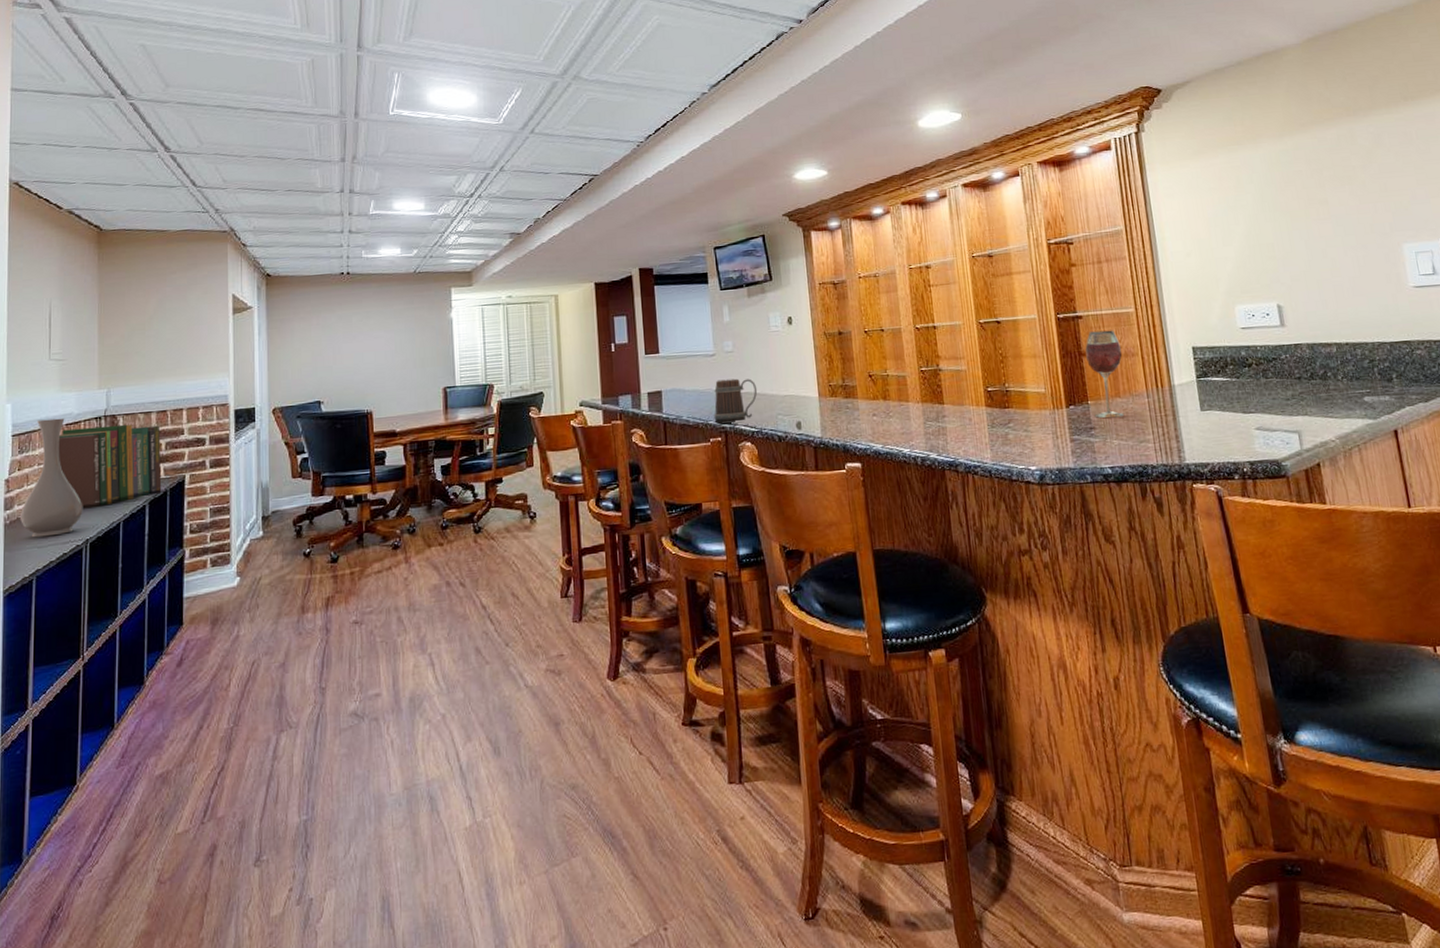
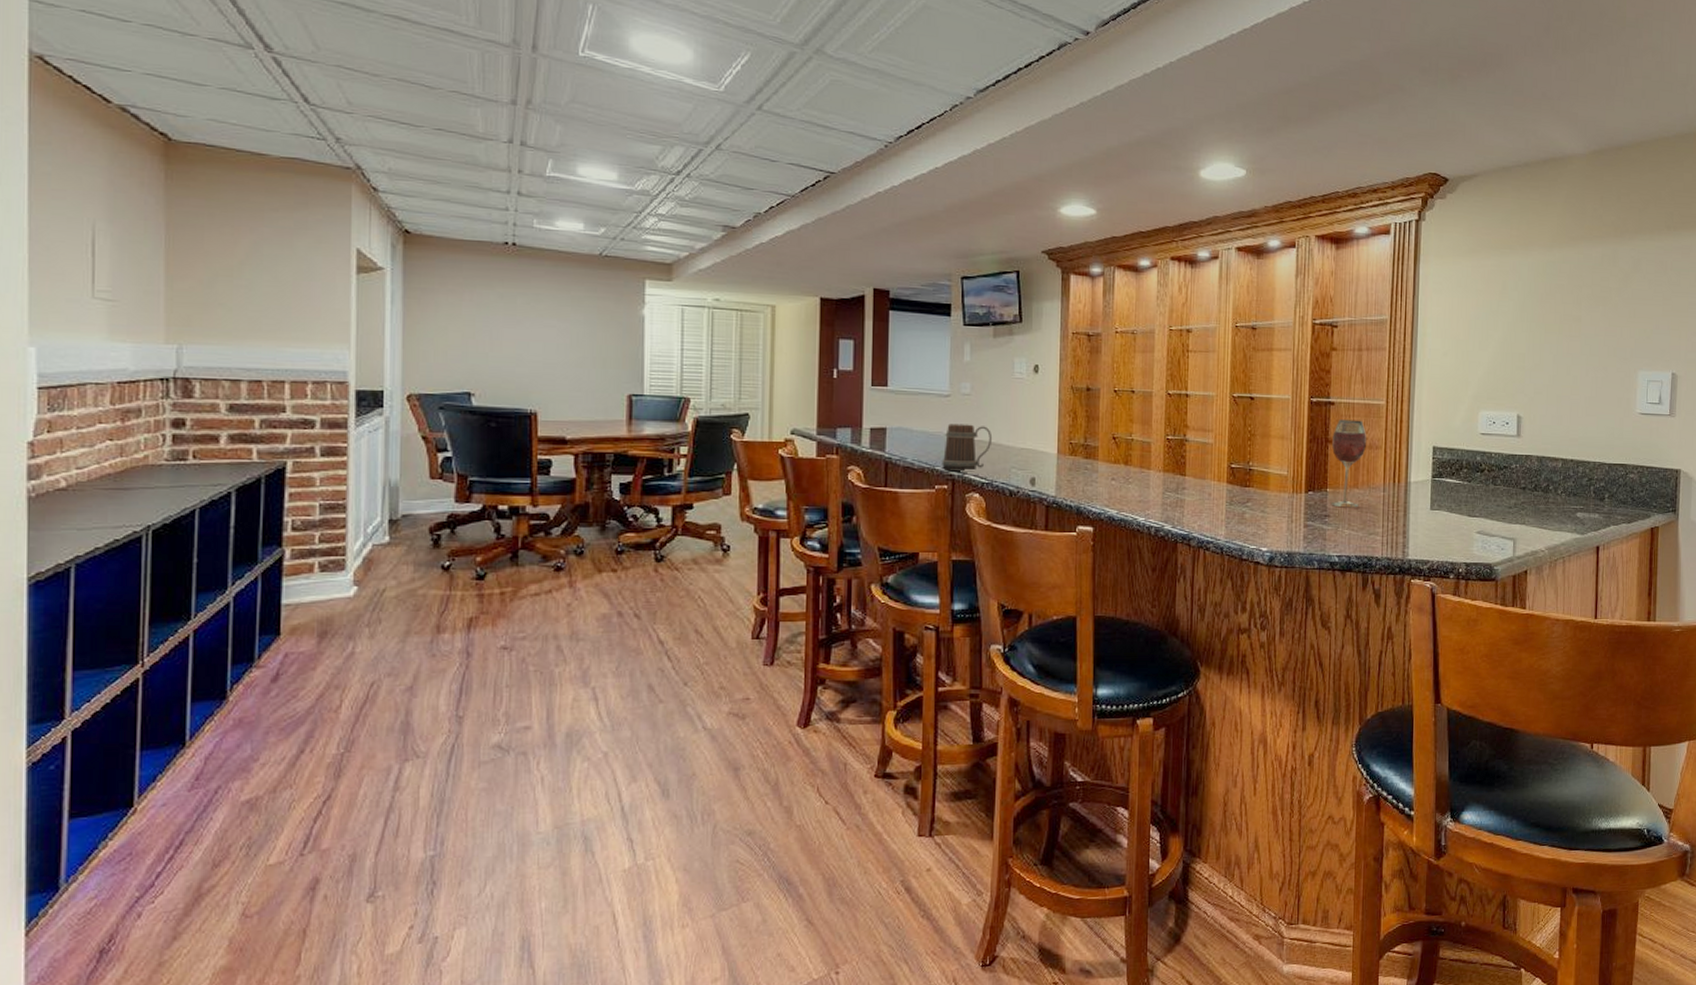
vase: present [20,418,83,538] -> none [52,372,143,518]
books: present [58,424,162,508] -> none [106,388,254,488]

